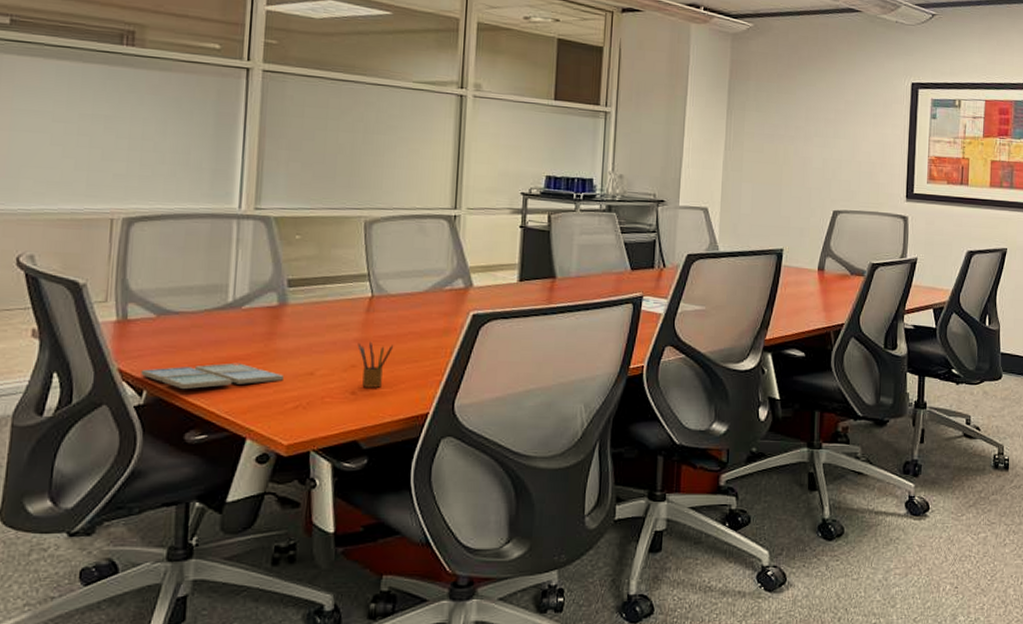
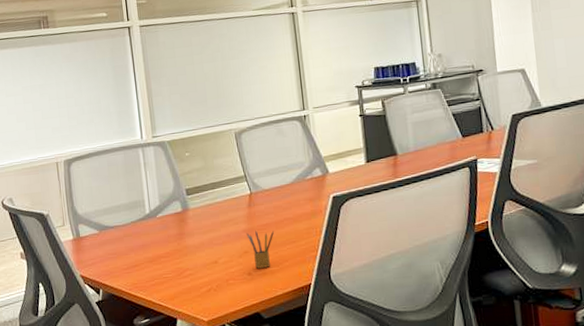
drink coaster: present [141,362,283,389] -> none [96,260,196,285]

